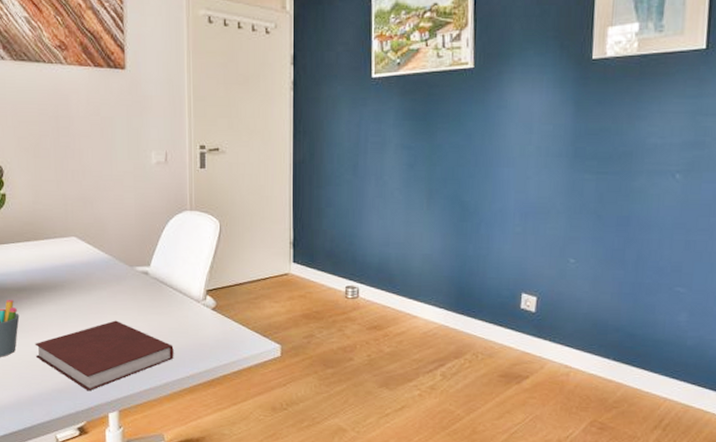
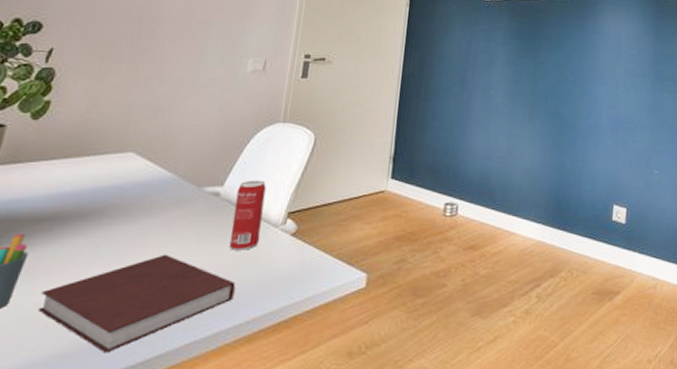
beverage can: none [162,261,186,320] -> present [229,180,266,250]

